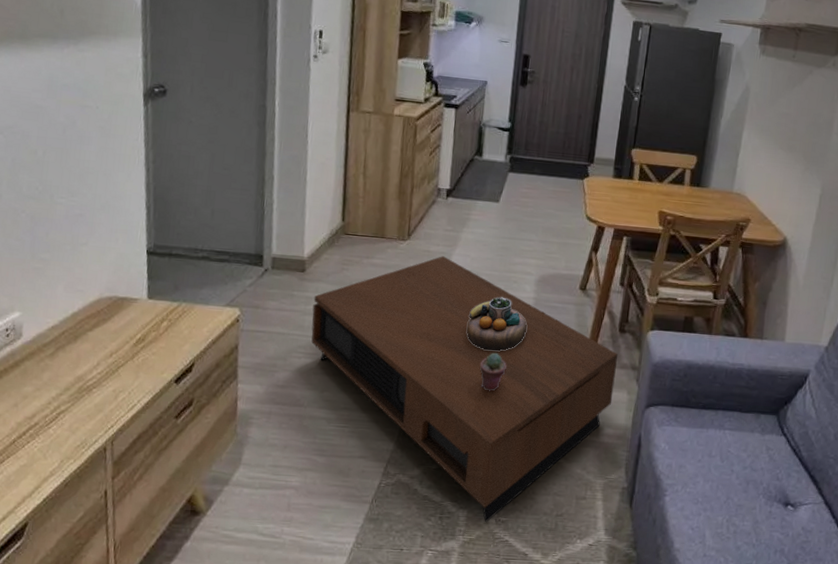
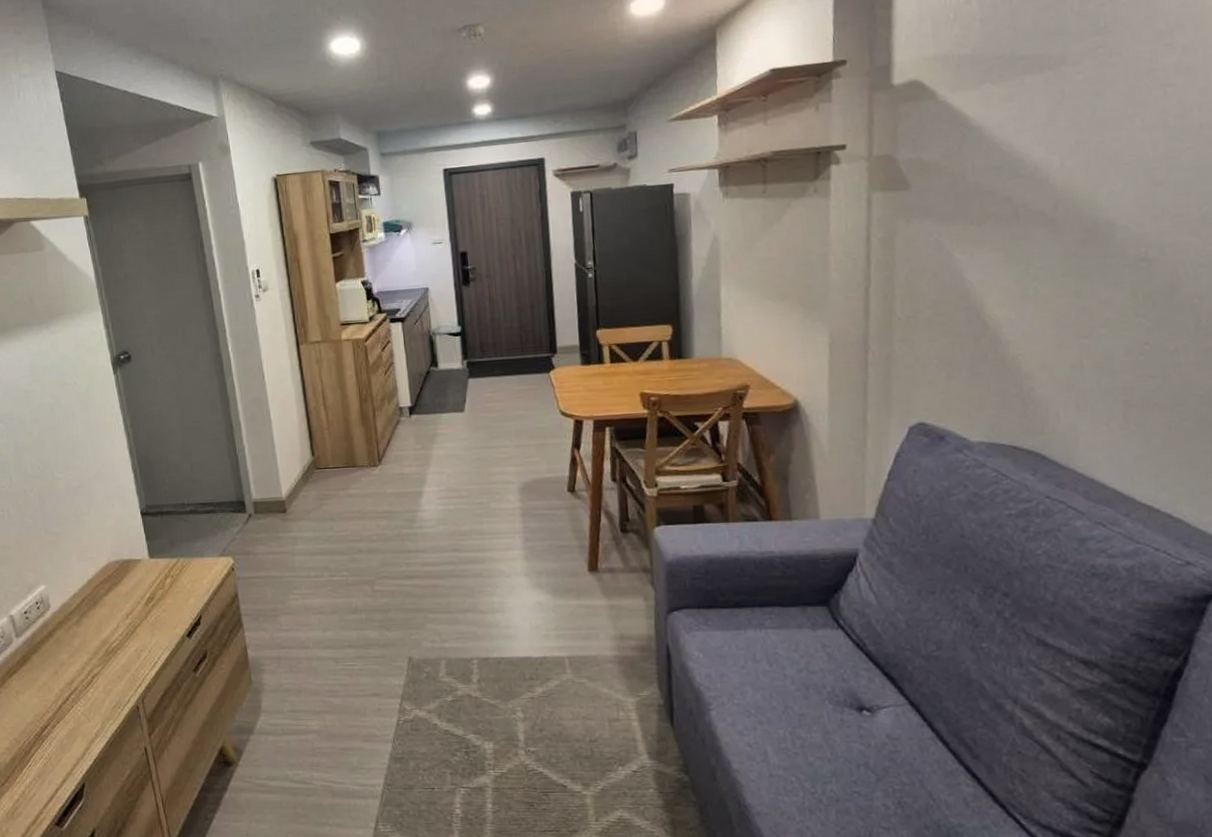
coffee table: present [311,256,618,523] -> none [299,477,628,755]
decorative bowl: present [466,297,527,351] -> none [455,511,519,570]
potted succulent: present [480,352,507,392] -> none [477,571,506,613]

